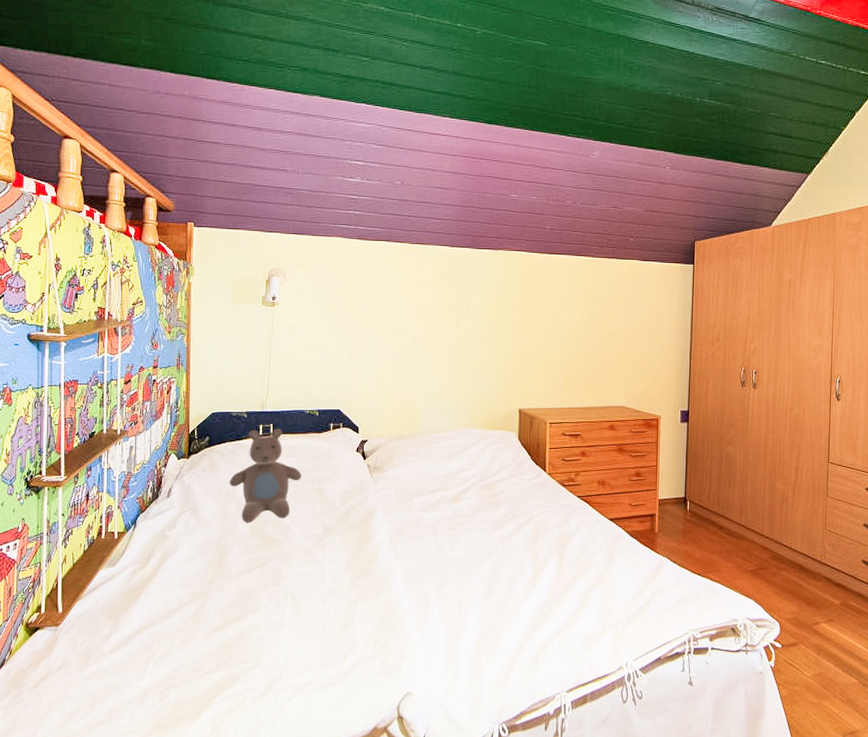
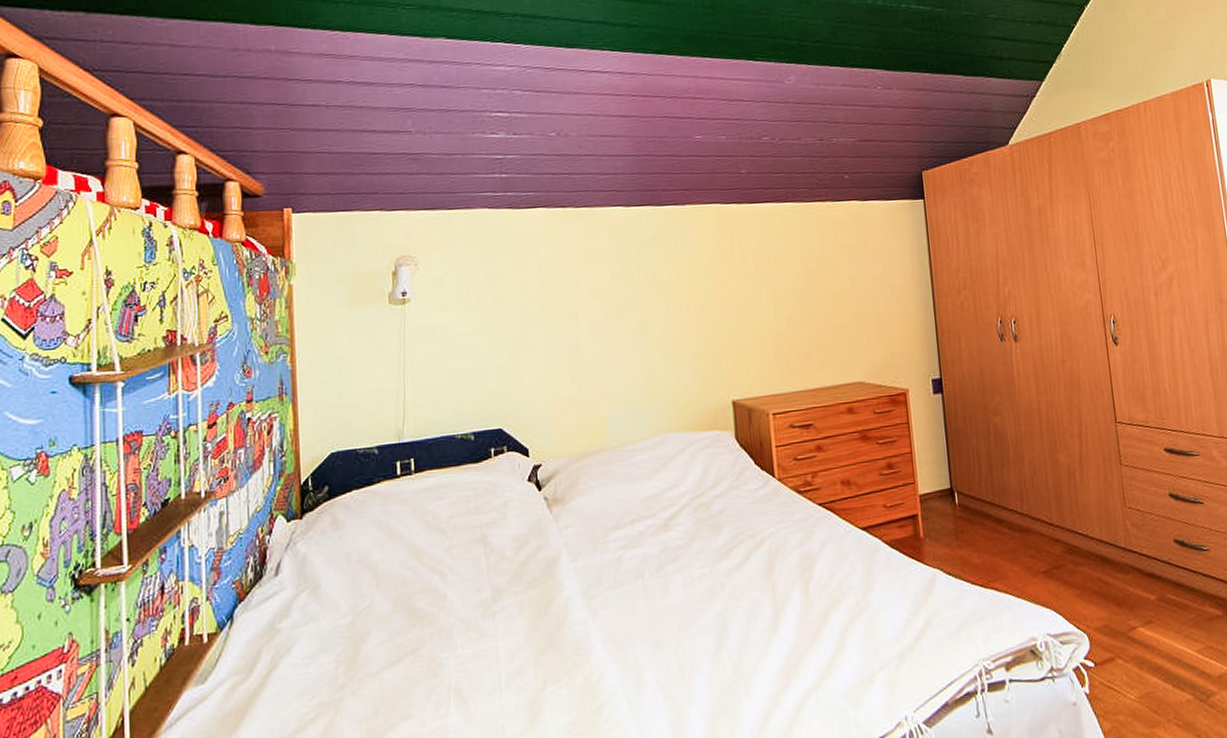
stuffed animal: present [229,429,301,523] -> none [359,463,458,597]

